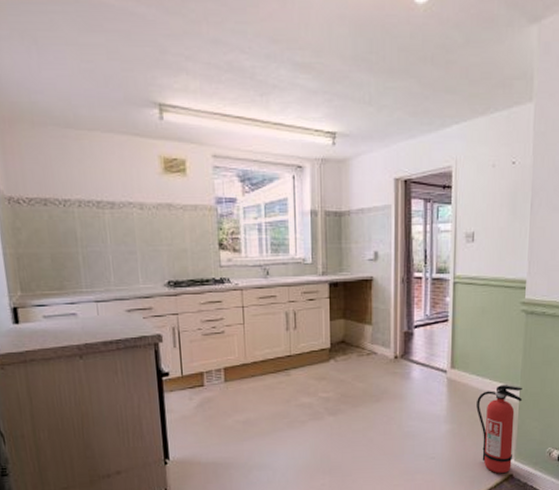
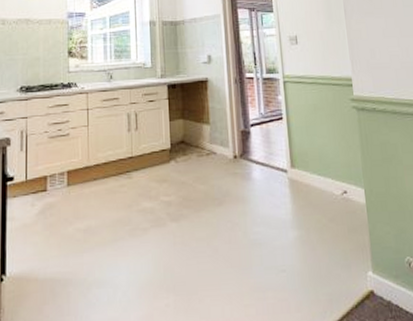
fire extinguisher: present [476,384,523,473] -> none [322,183,371,289]

